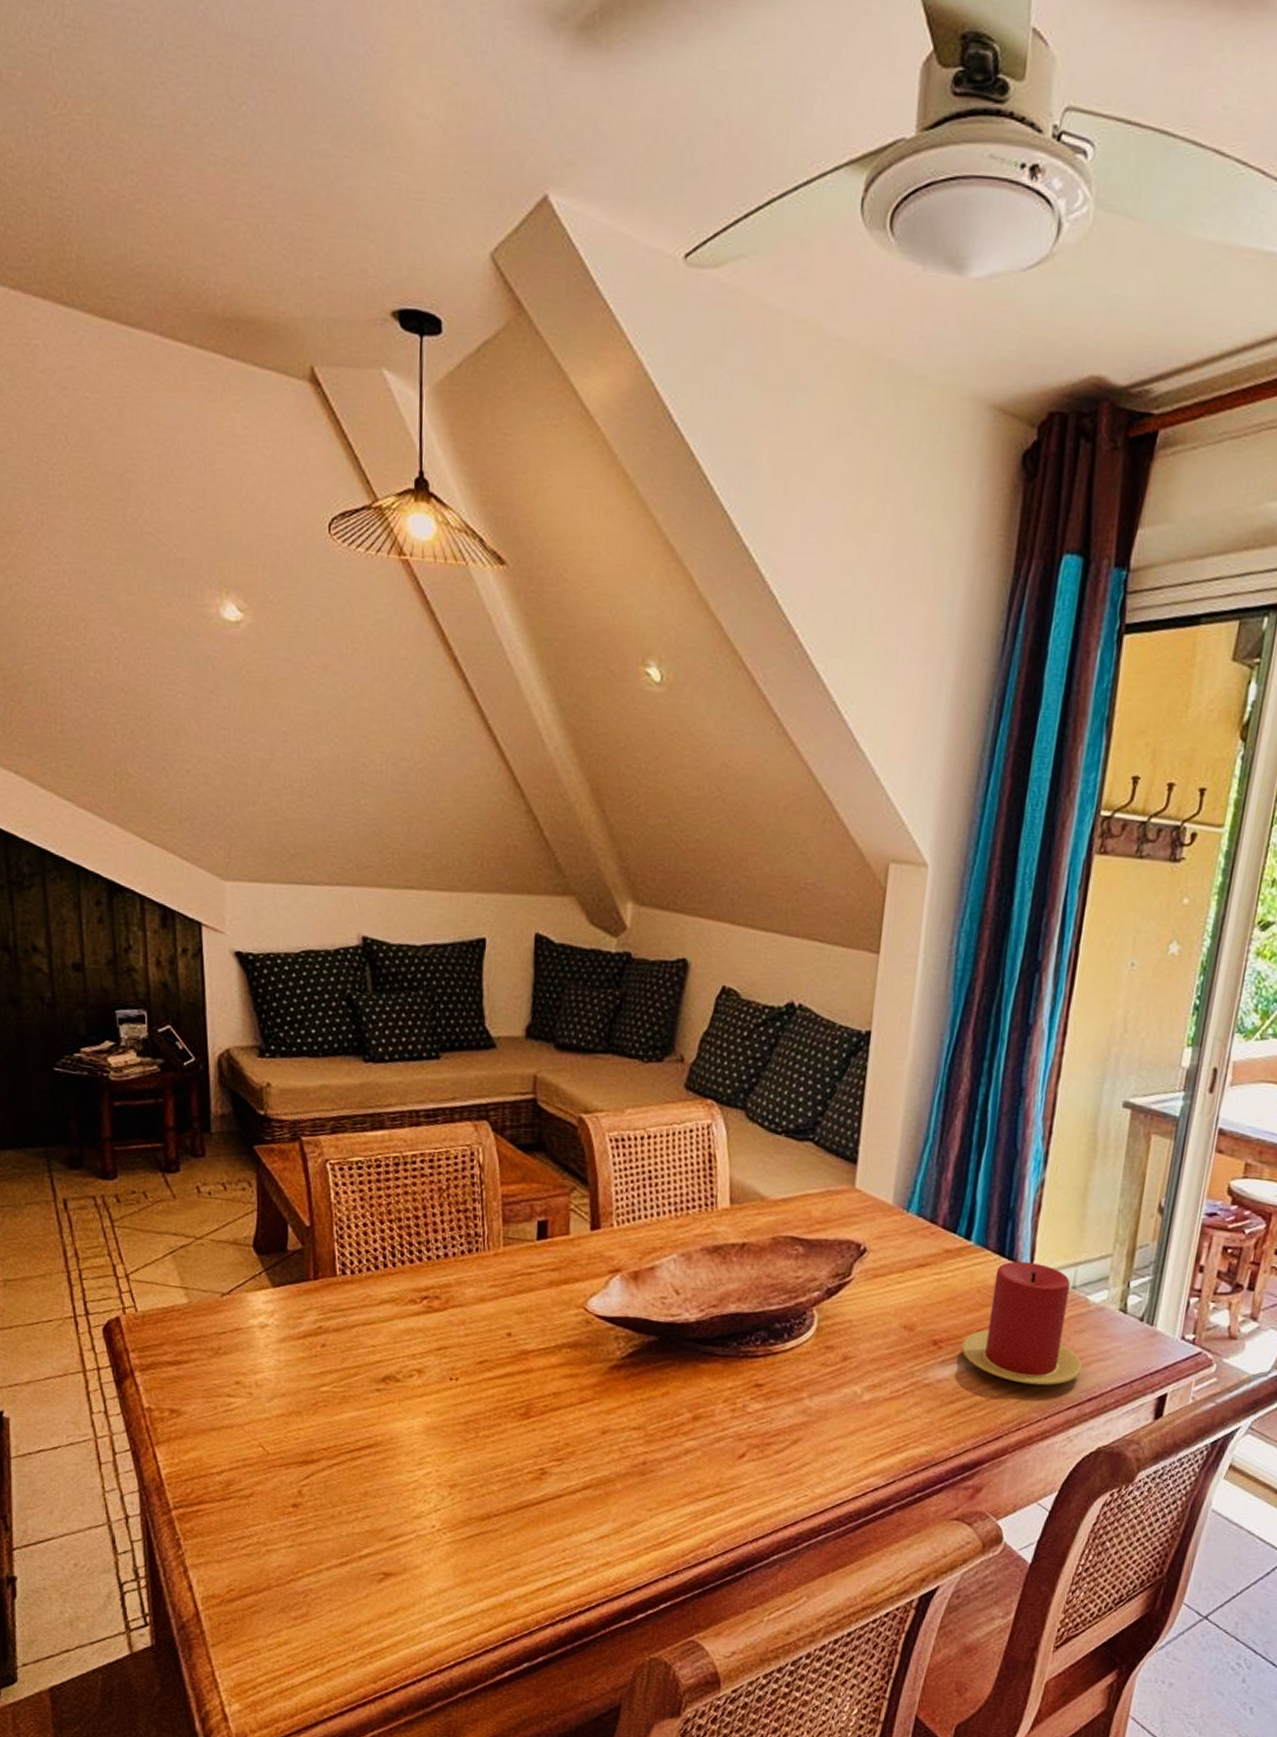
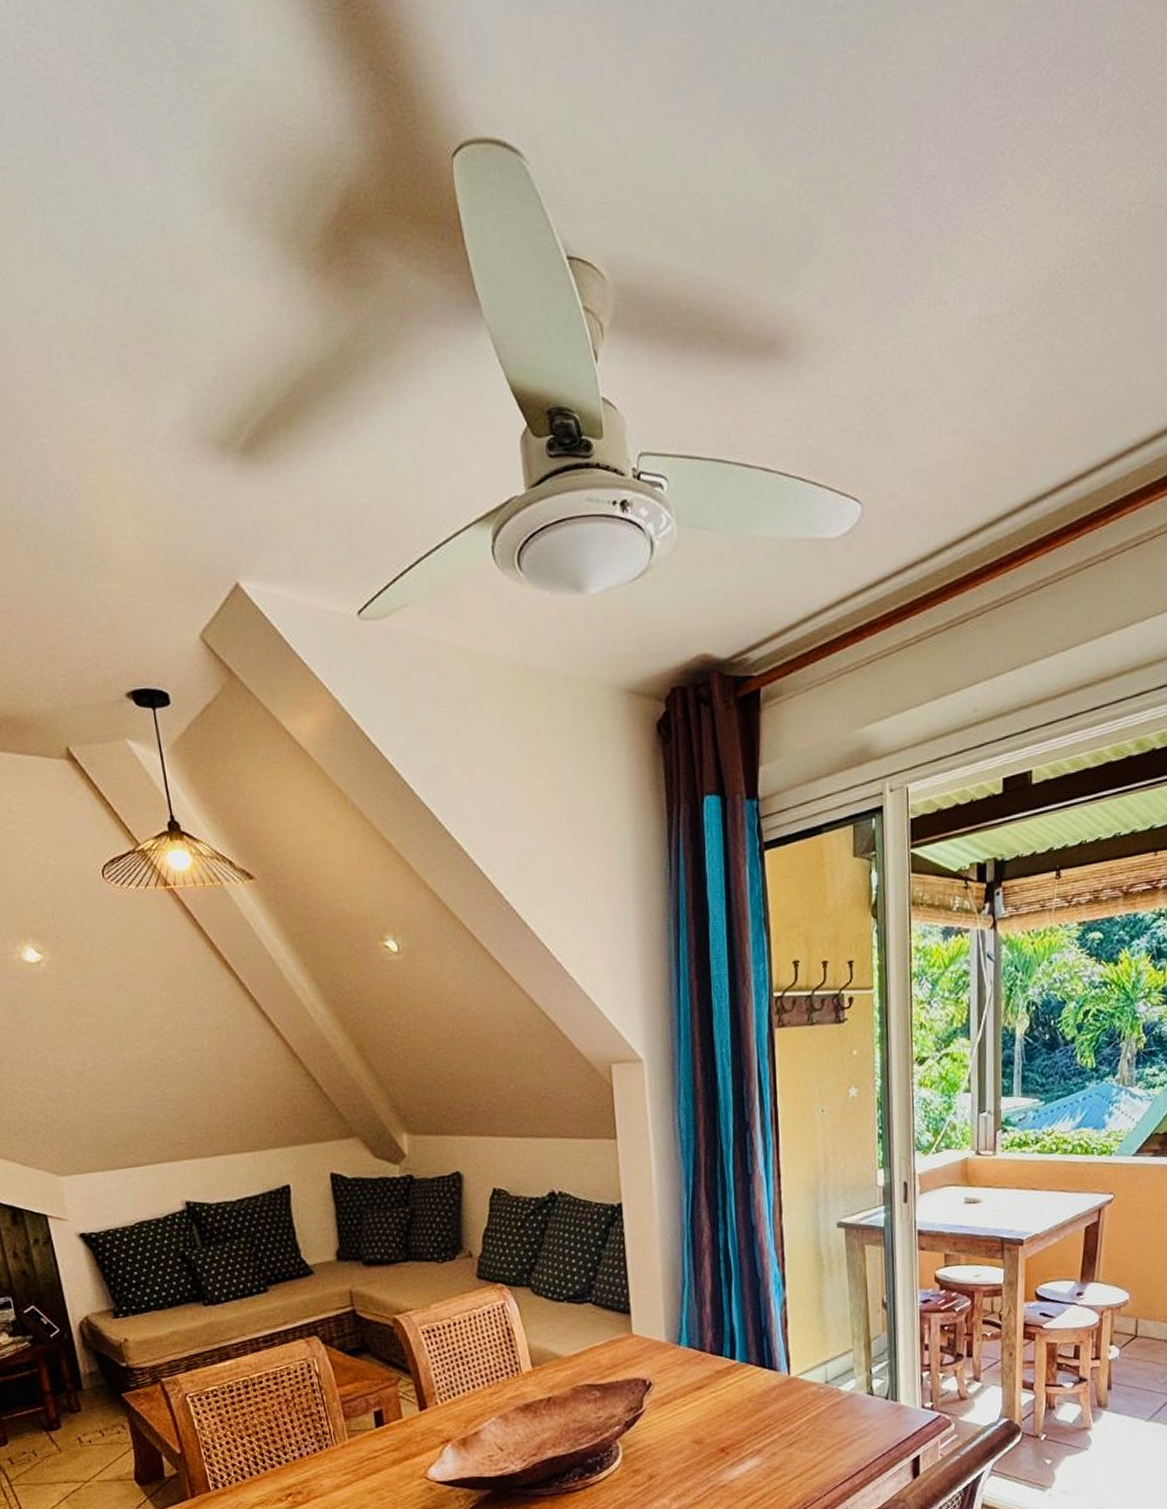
candle: present [961,1261,1083,1386] -> none [744,1368,847,1470]

